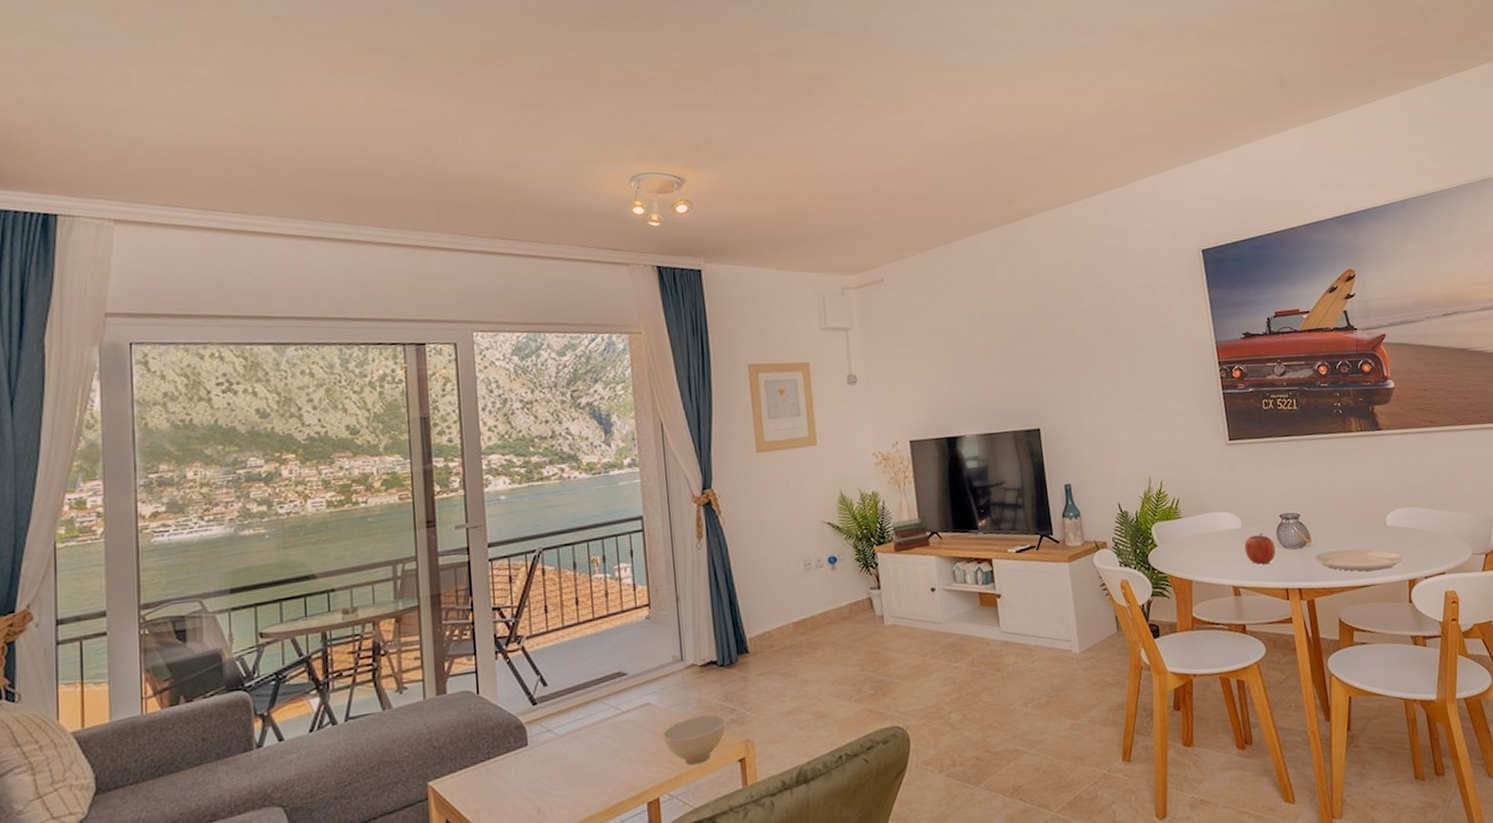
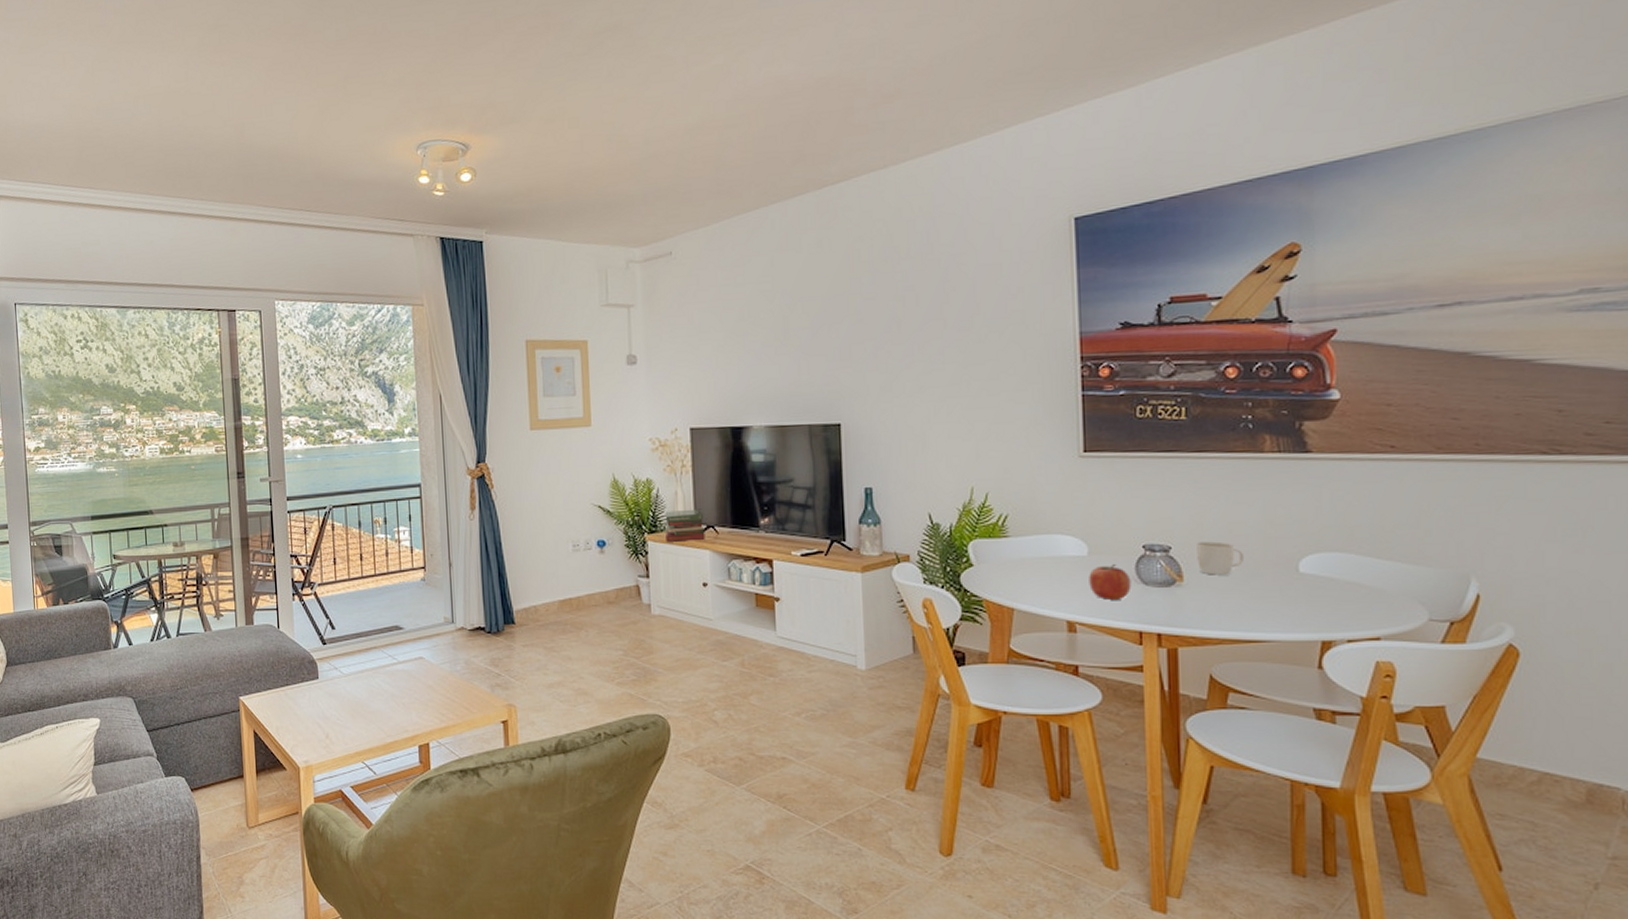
bowl: present [661,713,727,765] -> none [433,676,492,719]
plate: present [1315,549,1404,571] -> none [1186,594,1318,625]
mug: none [1317,506,1350,535] -> present [1197,541,1245,575]

